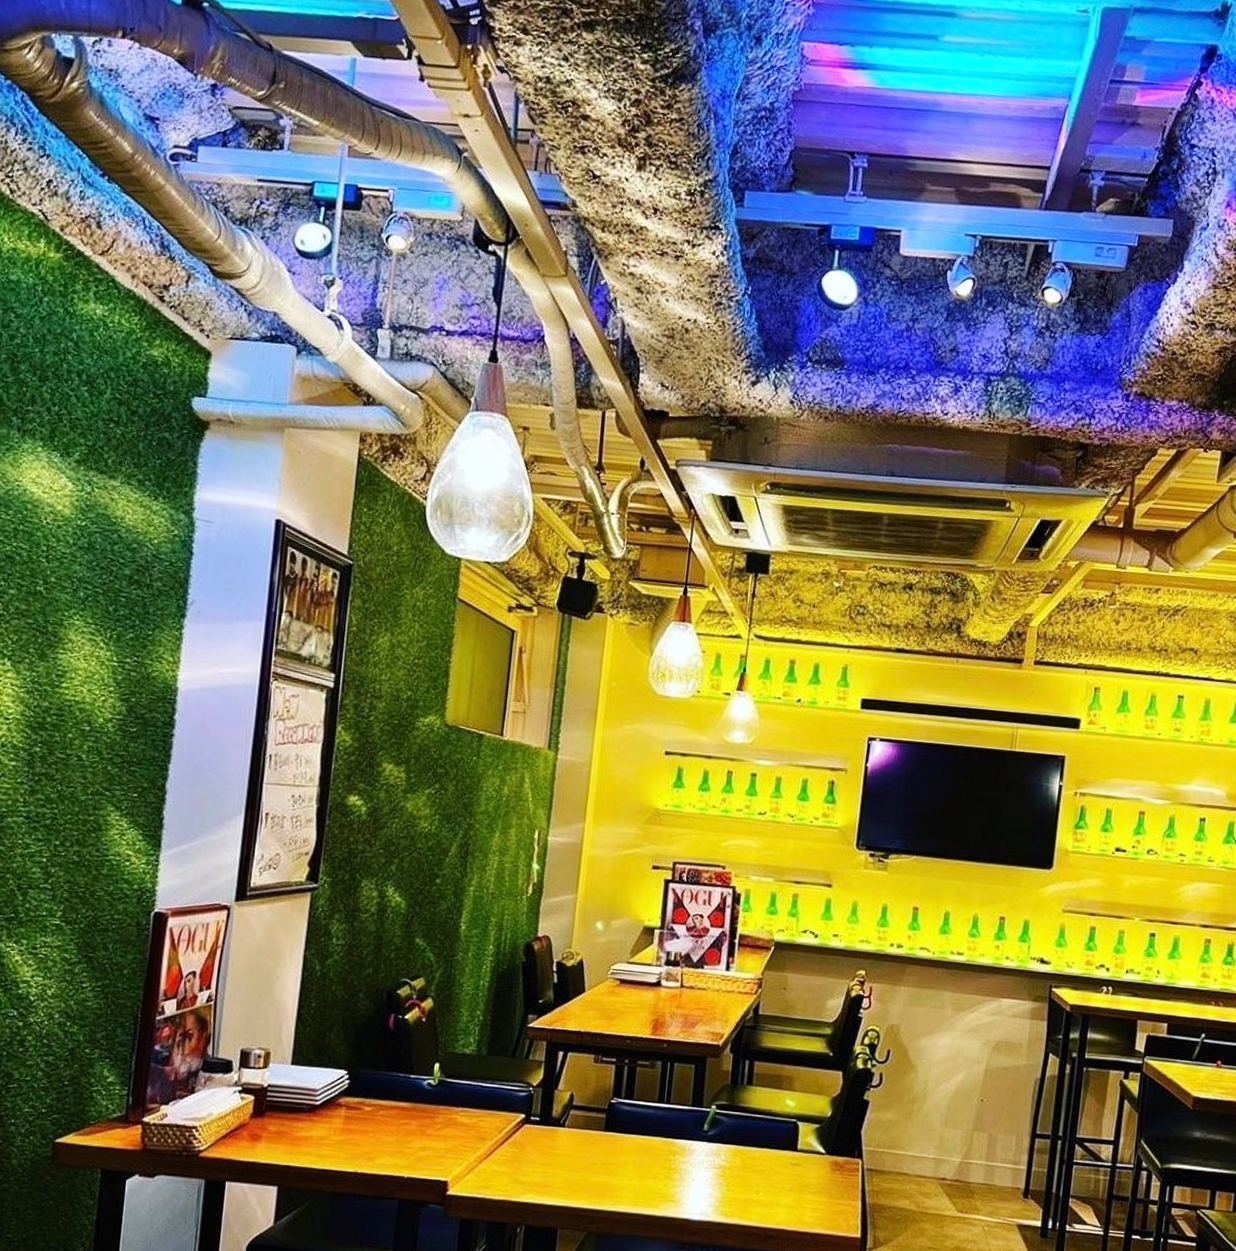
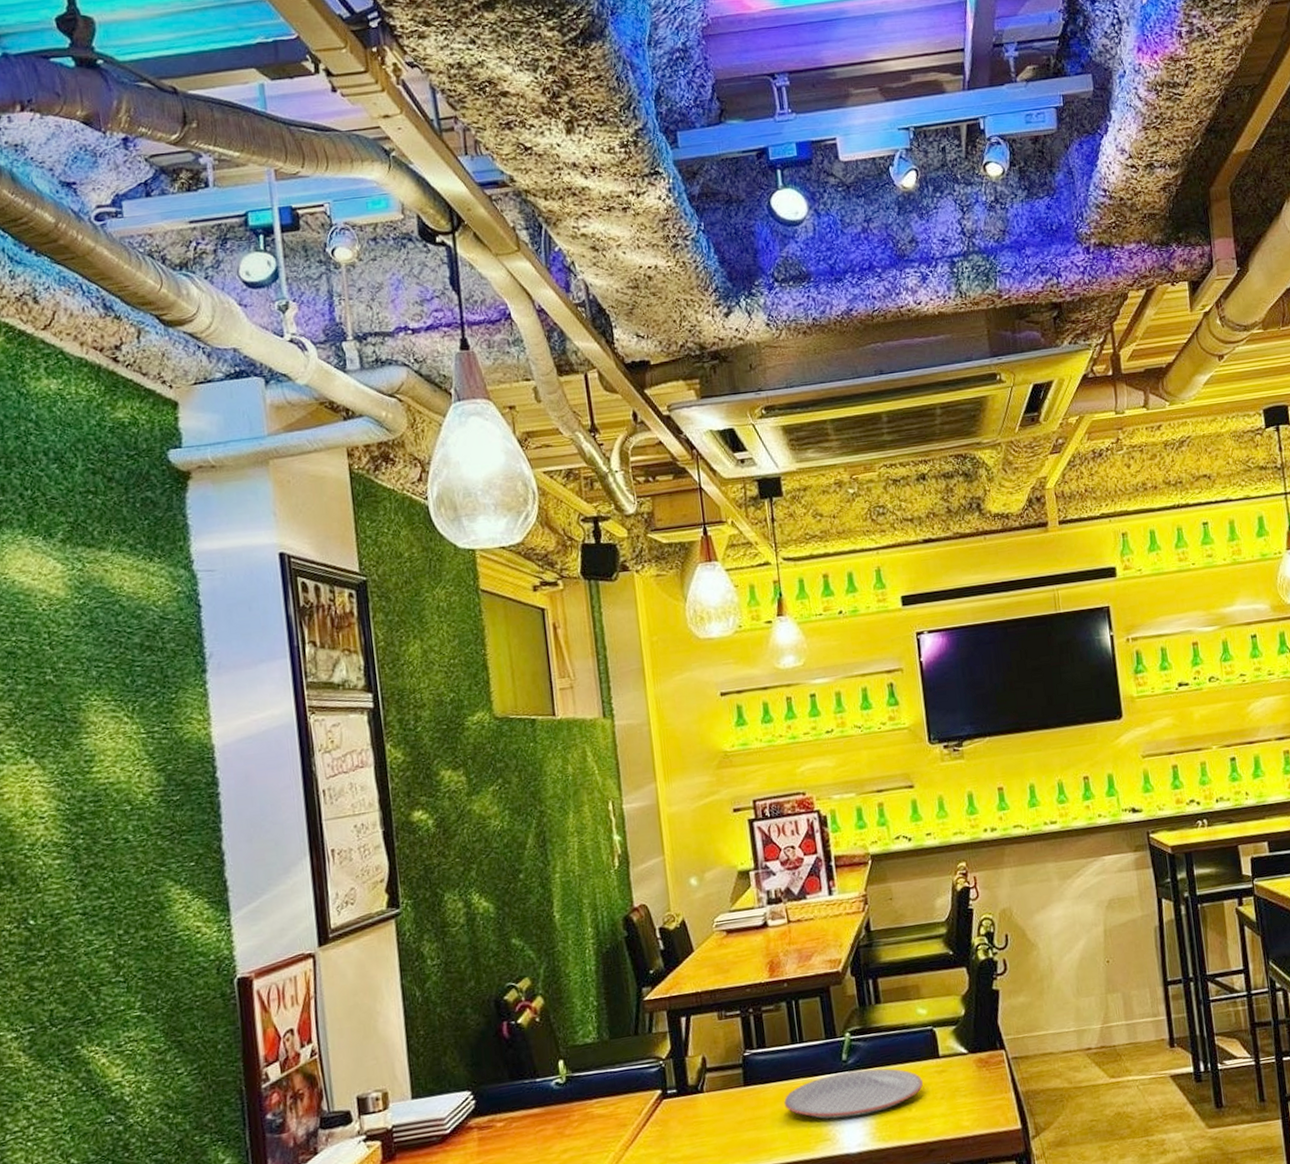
plate: none [638,1141,776,1187] -> present [784,1068,923,1119]

